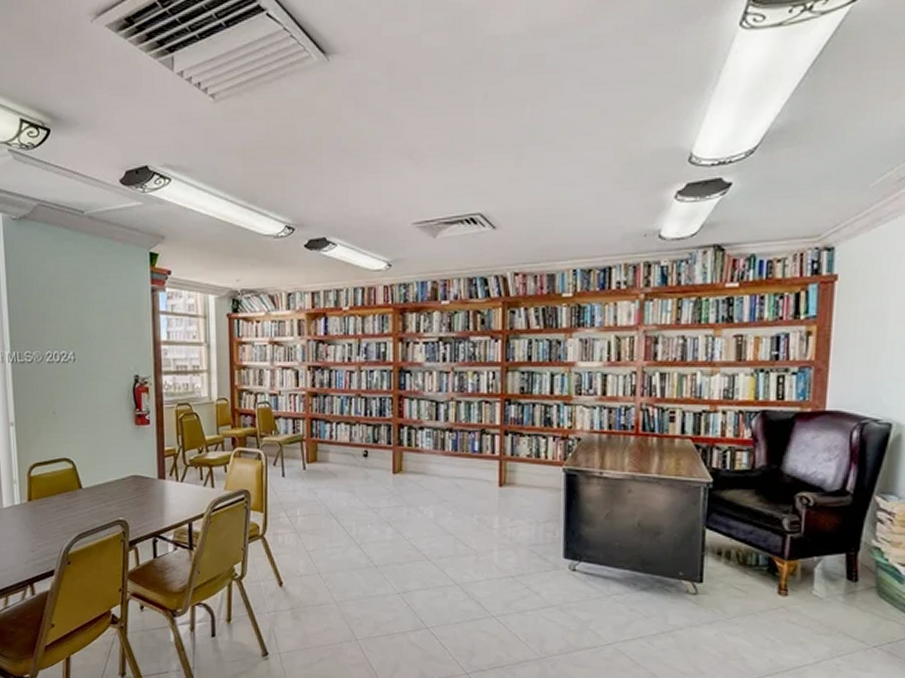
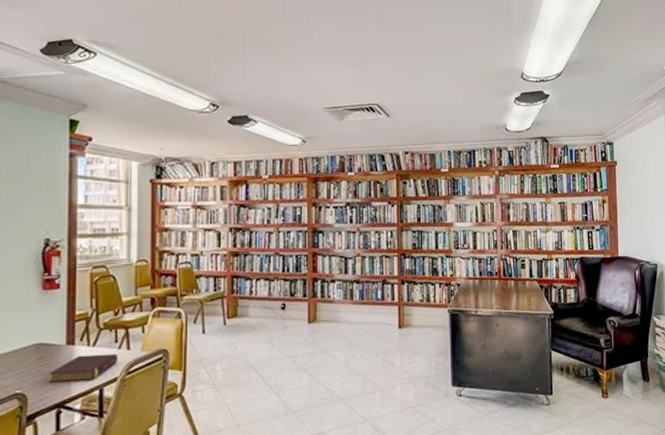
book: none [145,489,204,514] -> present [48,353,119,383]

